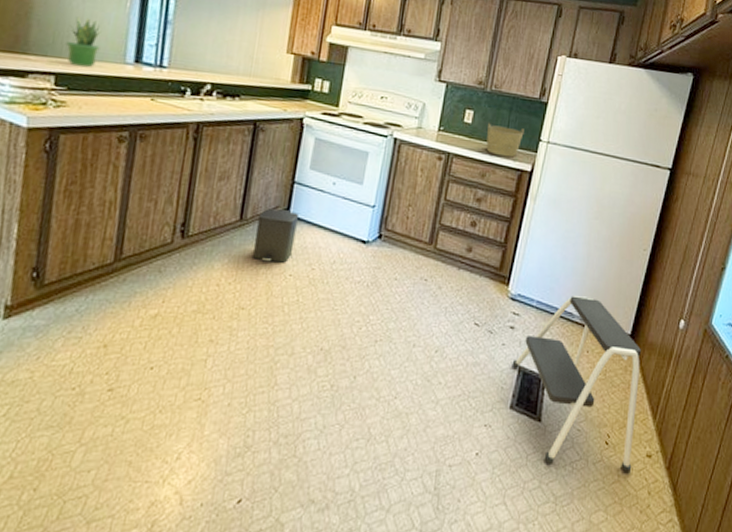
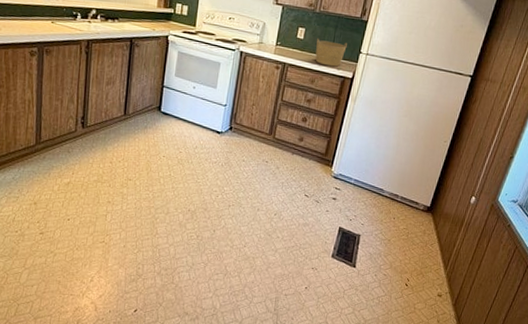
pedal bin: present [252,208,298,263] -> none [135,106,168,147]
step stool: present [512,296,642,474] -> none [334,176,439,307]

